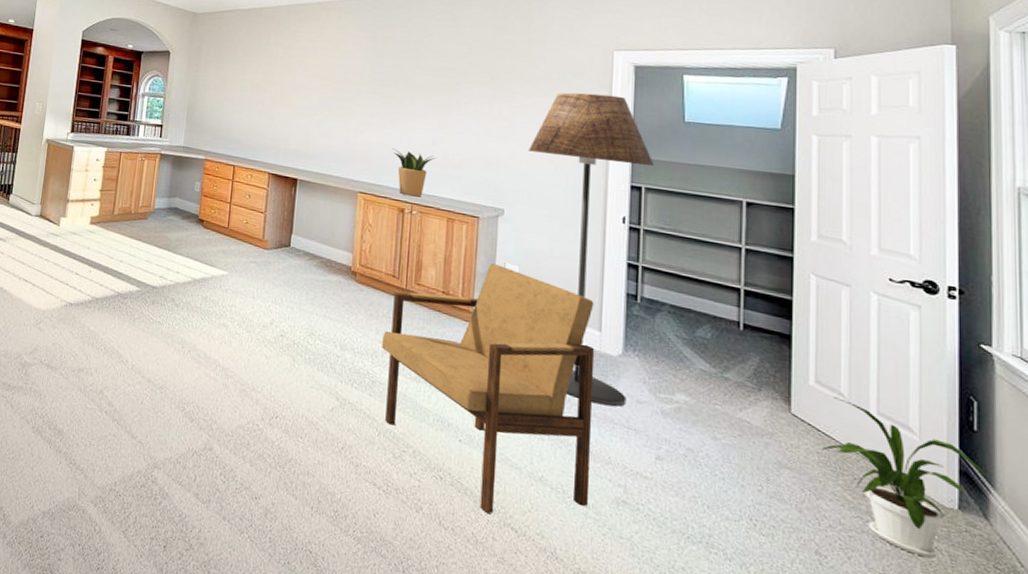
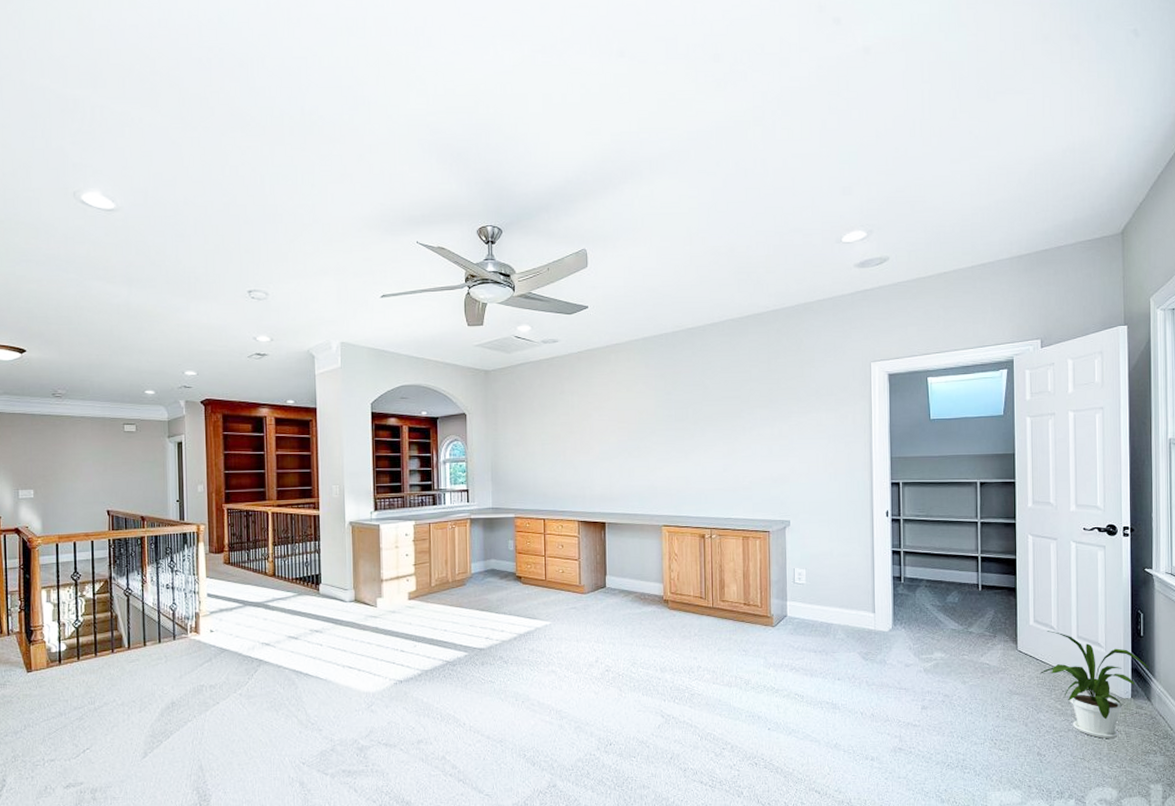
armchair: present [381,263,595,514] -> none [696,571,873,784]
potted plant: present [392,148,436,197] -> none [689,480,728,522]
floor lamp: present [529,92,654,407] -> none [806,403,908,674]

